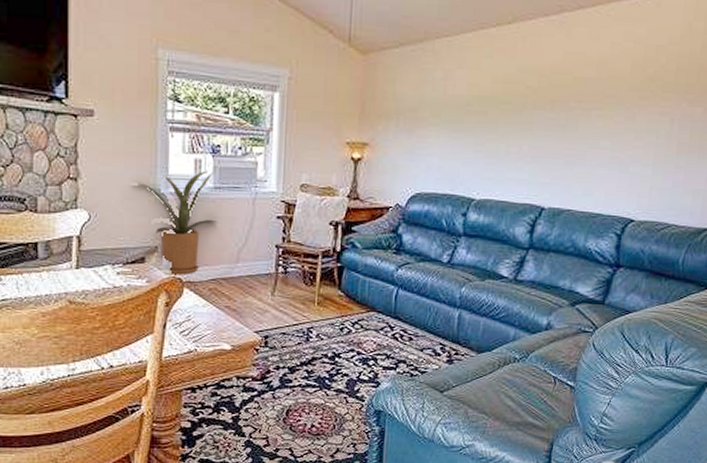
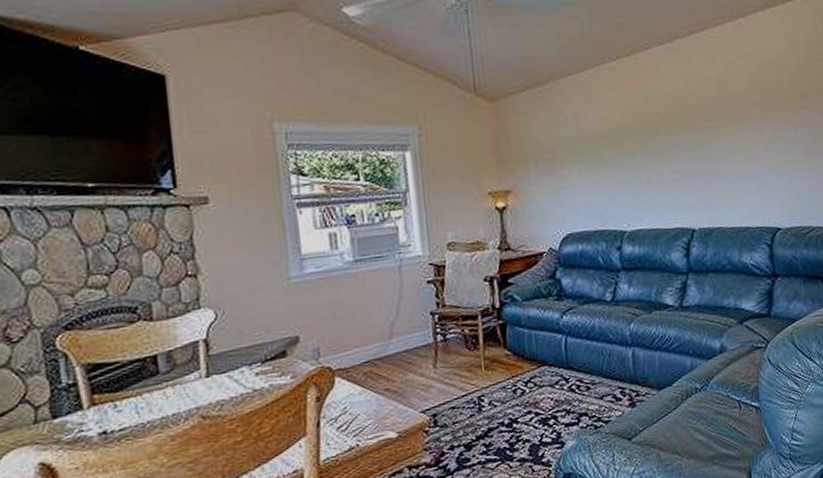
house plant: present [138,170,218,275] -> none [268,244,364,366]

